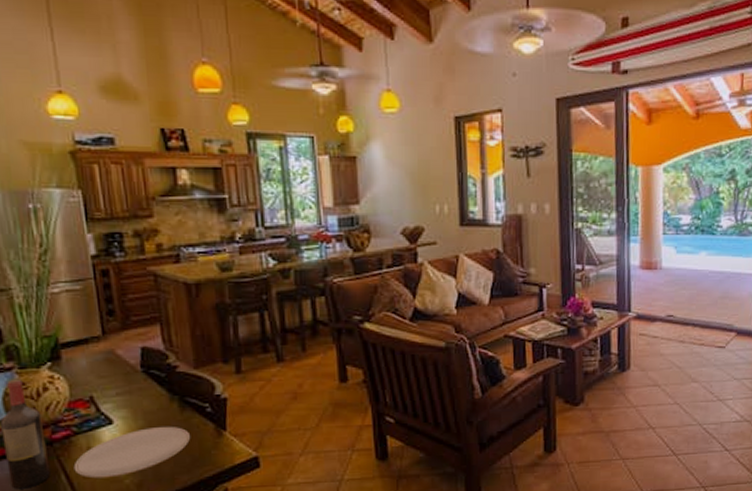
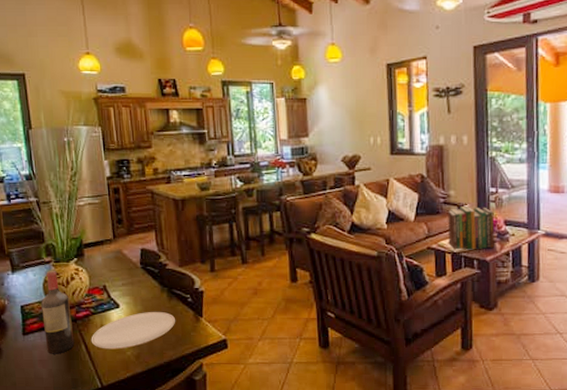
books: none [528,286,581,337] -> present [448,206,495,250]

